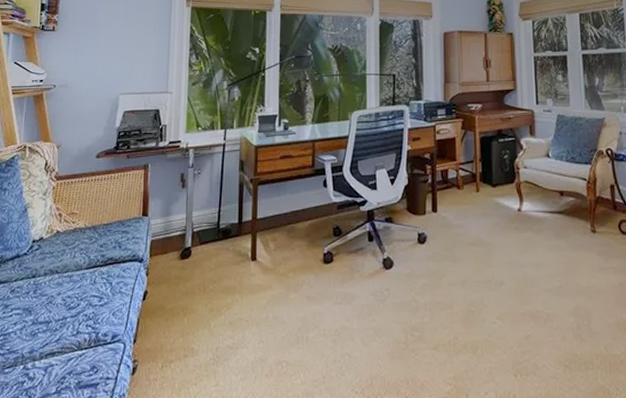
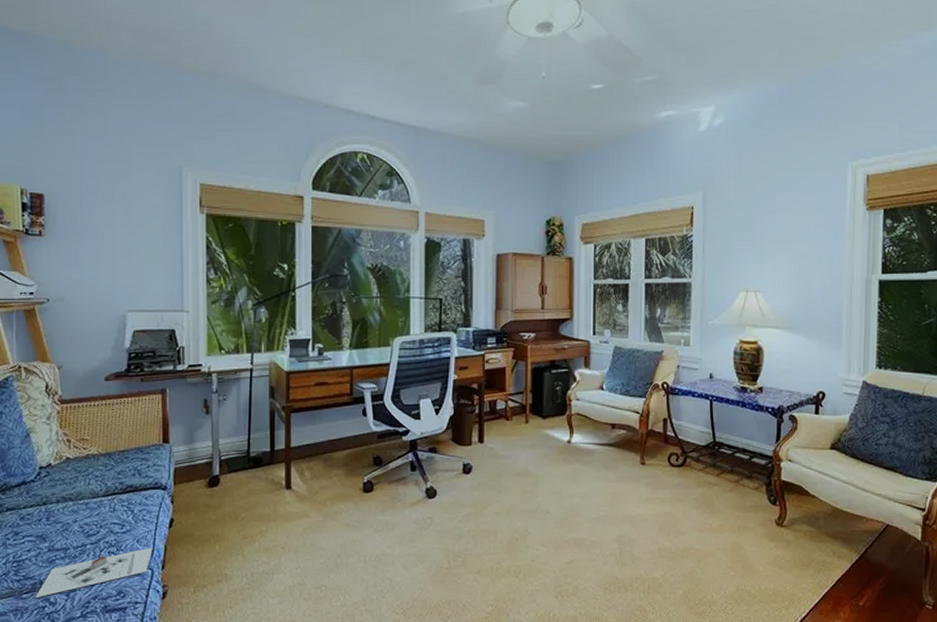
architectural model: none [16,320,127,373] -> present [35,547,153,599]

